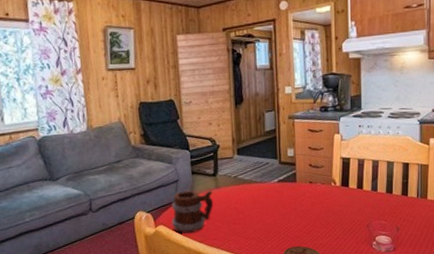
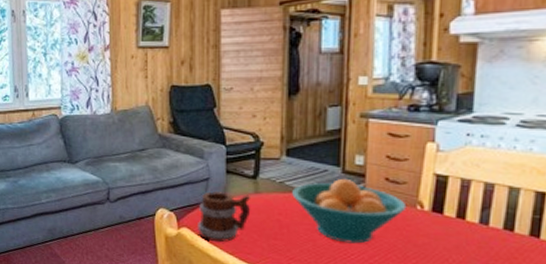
fruit bowl: none [244,168,325,219] -> present [292,178,407,244]

